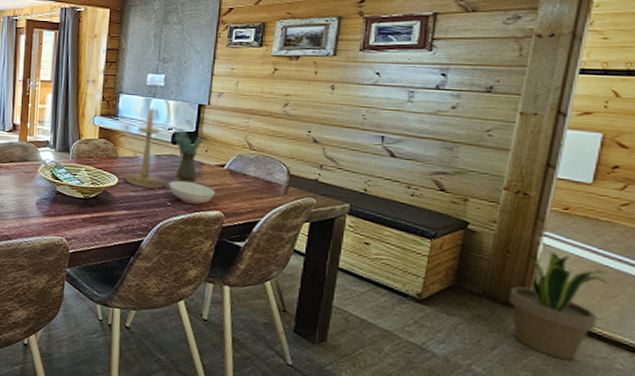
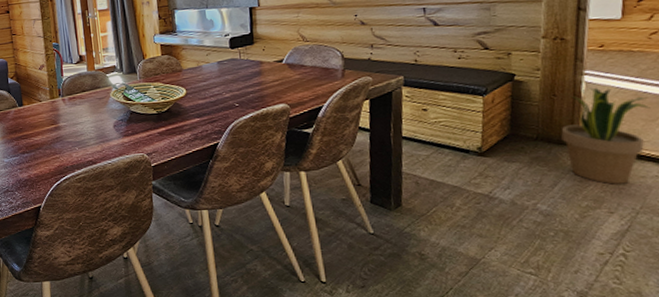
candlestick: present [123,100,166,189] -> none [190,11,231,94]
bowl: present [168,180,215,206] -> none [233,81,278,103]
vase: present [174,127,202,184] -> none [230,32,259,84]

